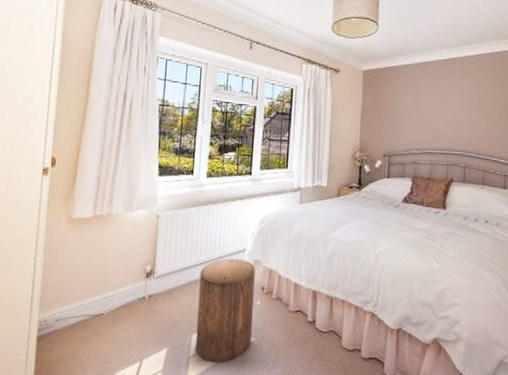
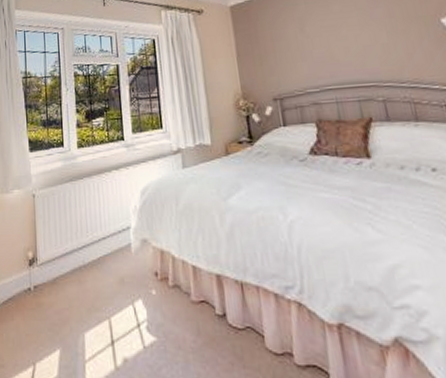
stool: present [195,258,255,363] -> none [84,238,152,369]

